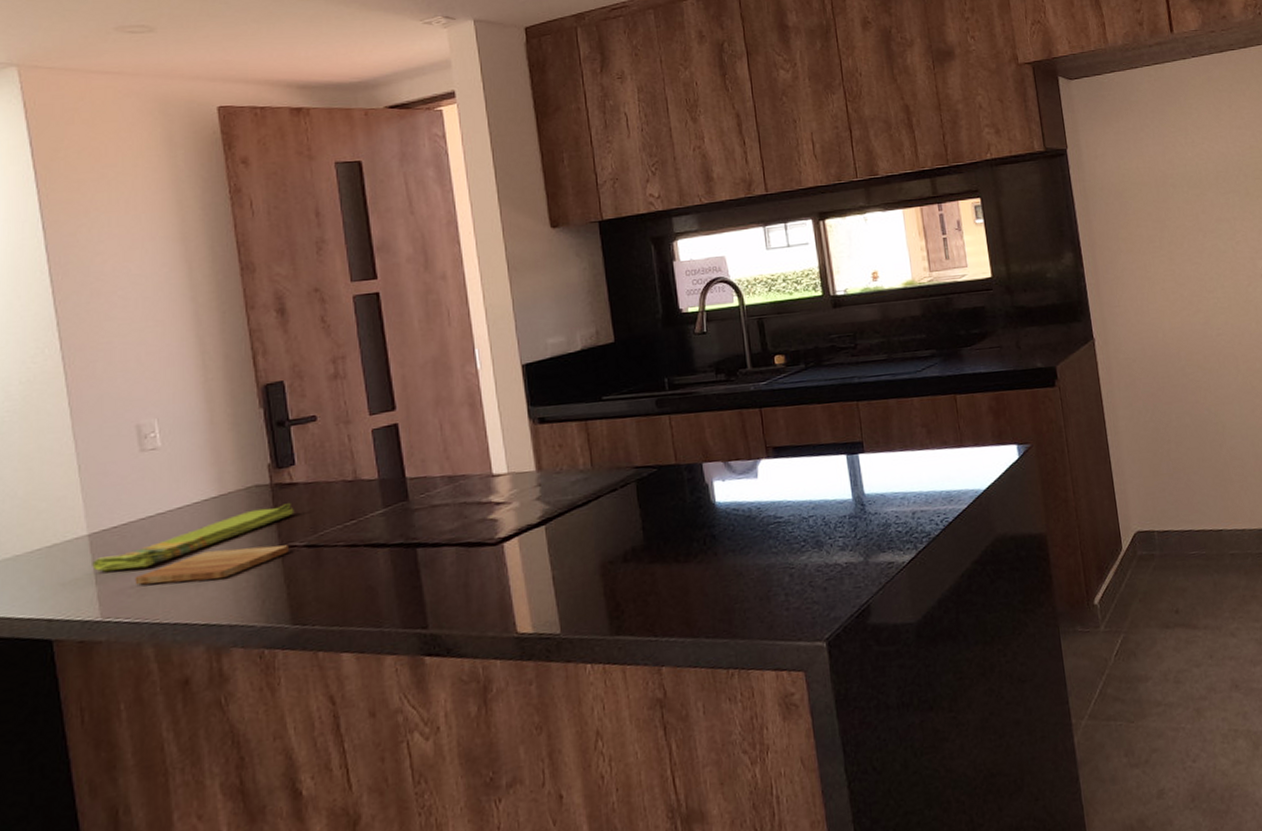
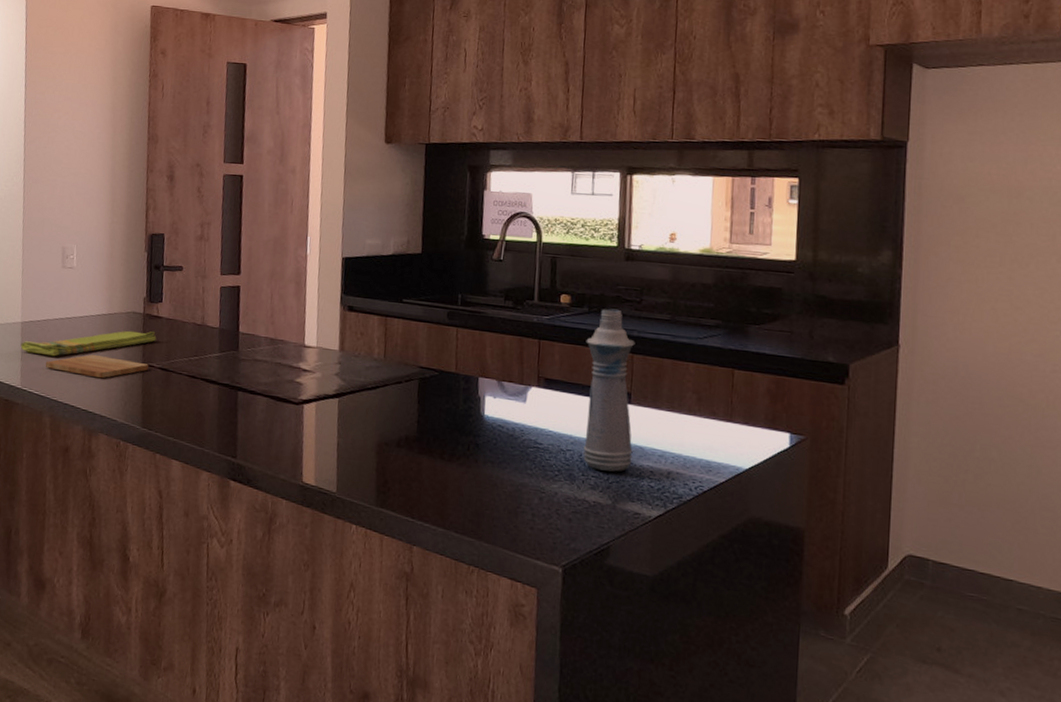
bottle: none [808,359,876,530] -> present [583,308,635,472]

